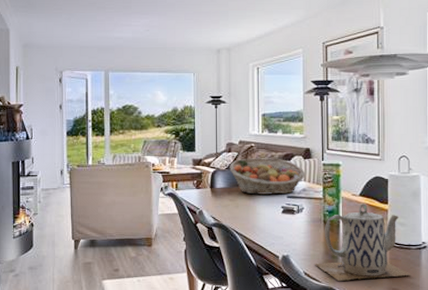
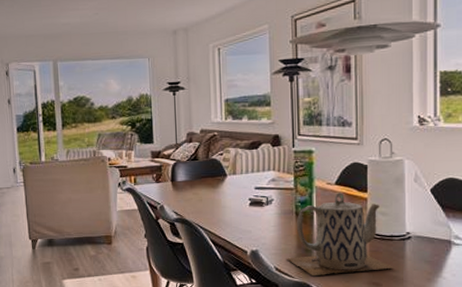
fruit basket: present [229,158,305,195] -> none [191,146,275,187]

